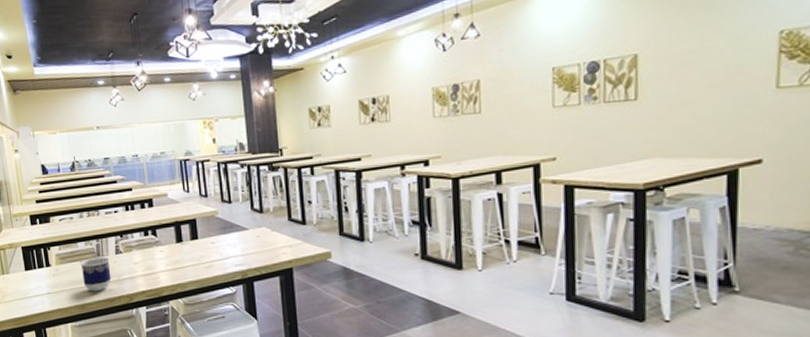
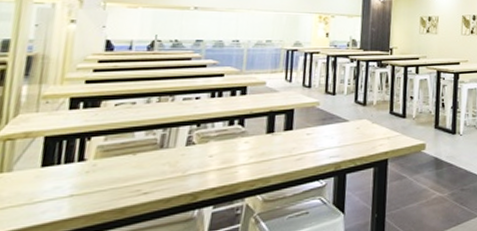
cup: present [80,257,111,292] -> none [130,149,176,191]

